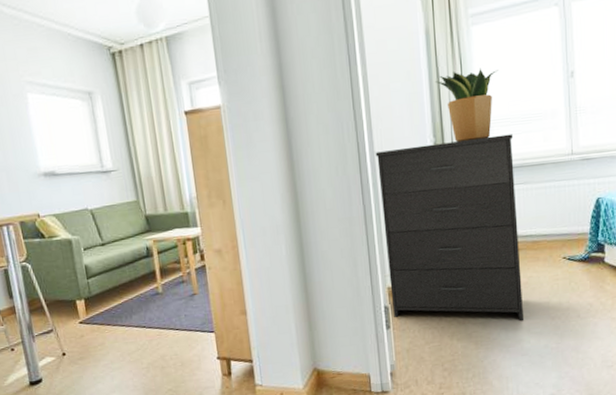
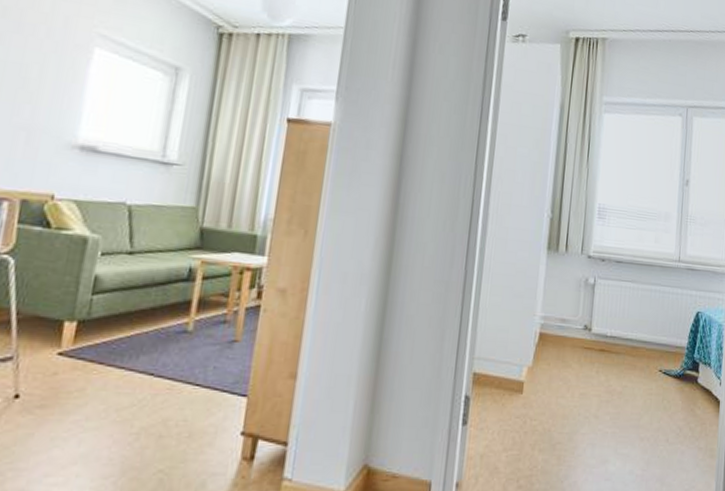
dresser: present [375,134,525,322] -> none [474,214,627,438]
potted plant: present [436,67,499,143] -> none [562,151,623,226]

